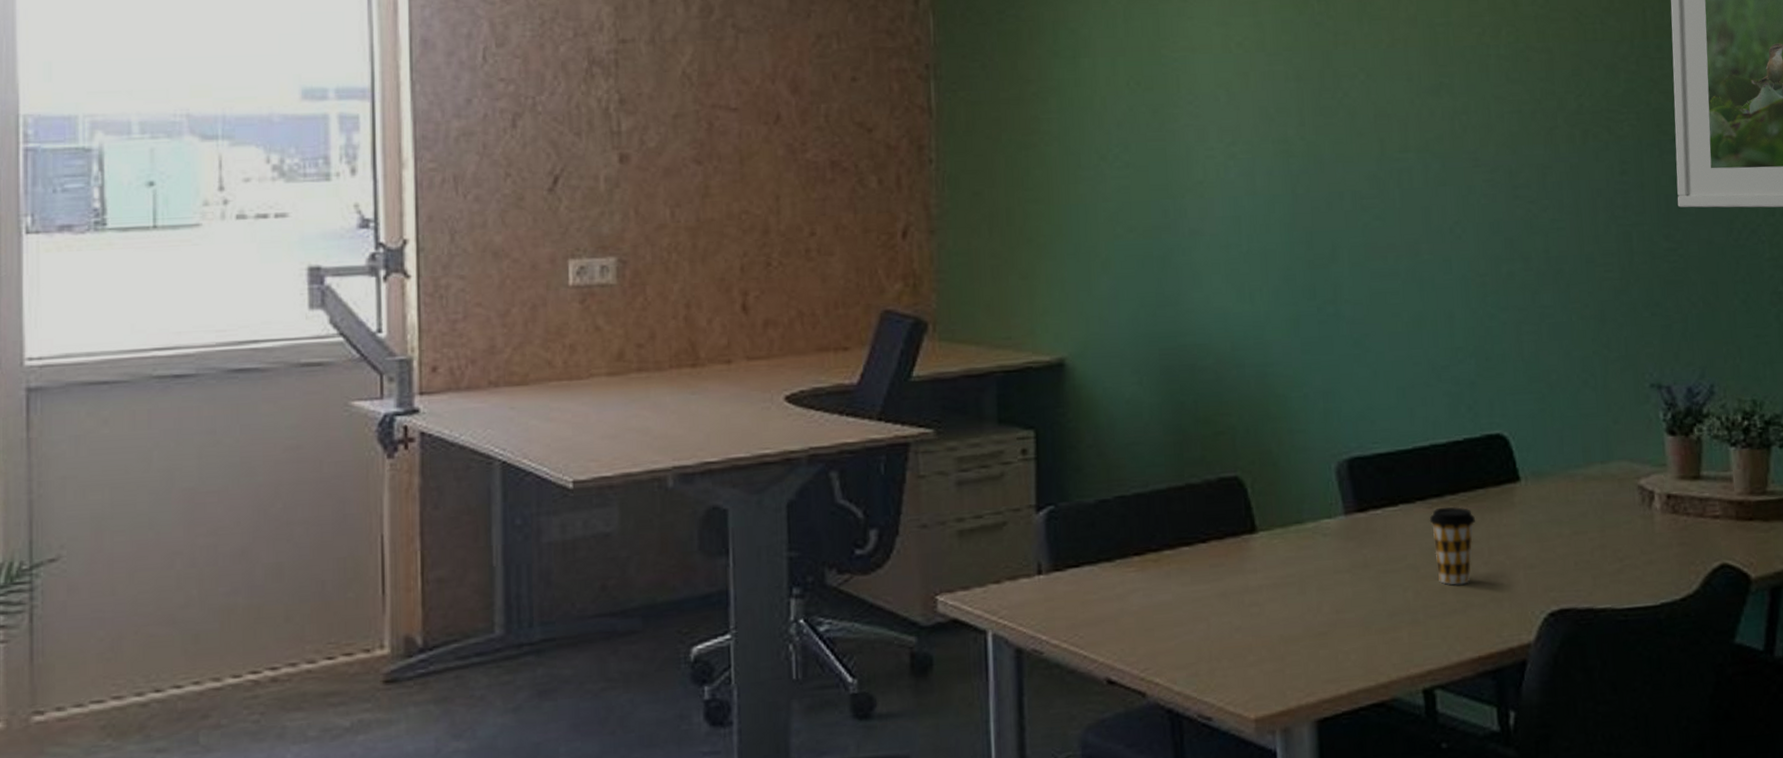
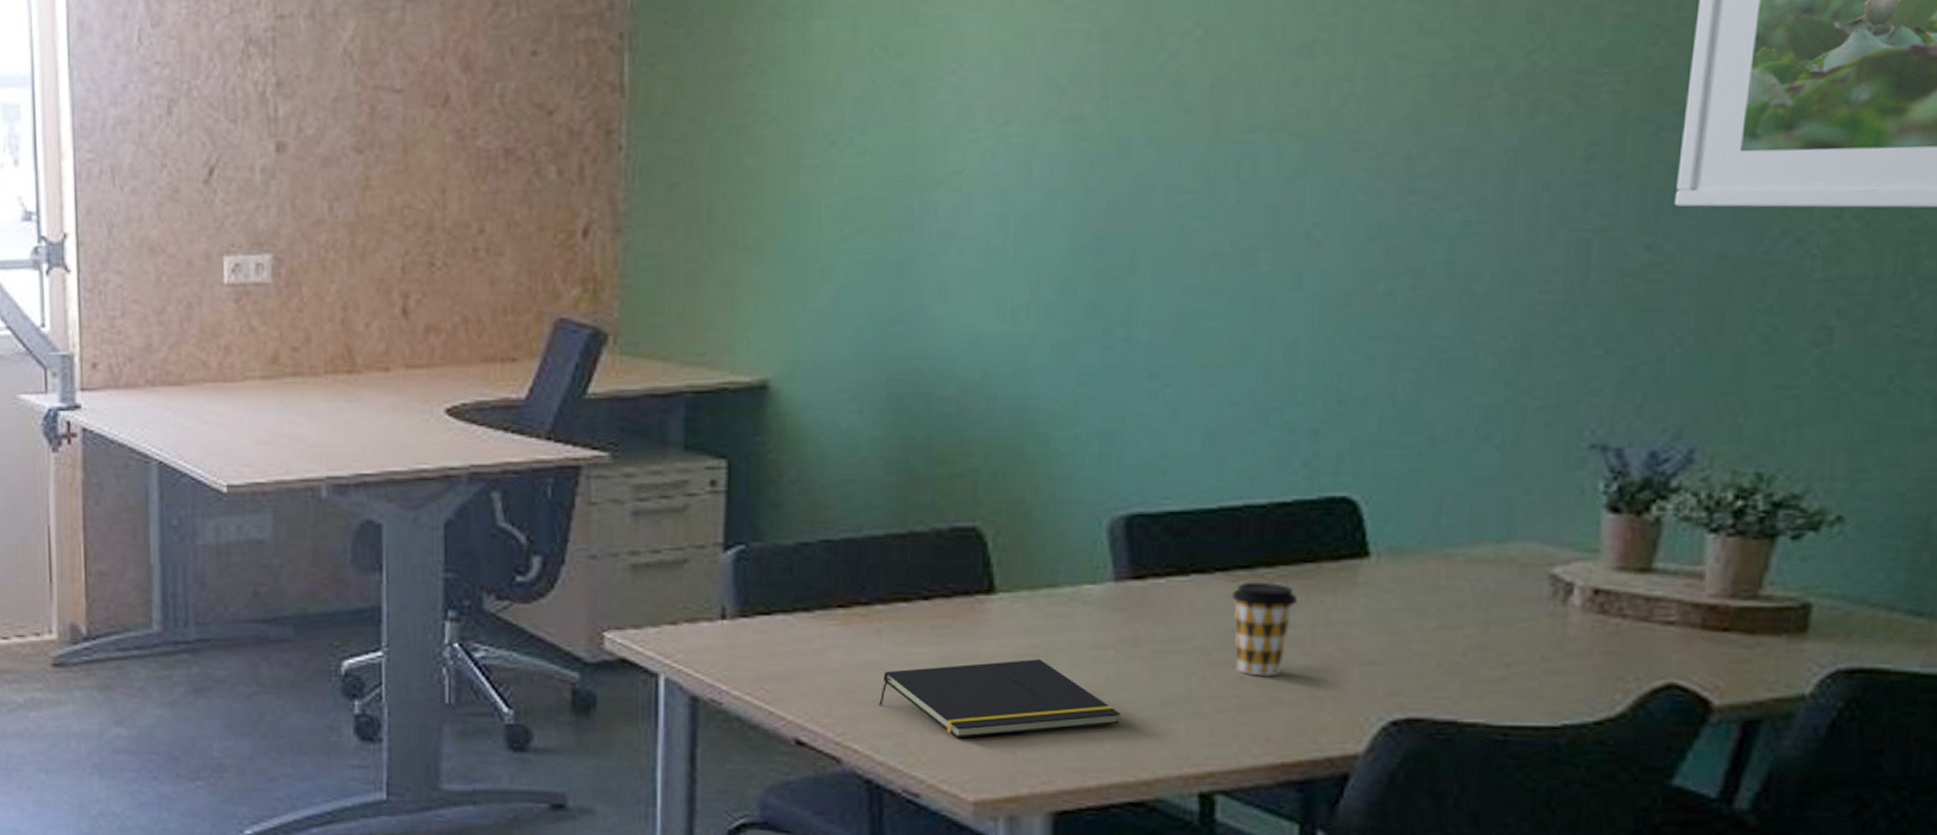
notepad: none [1173,587,1360,663] -> present [879,659,1122,738]

